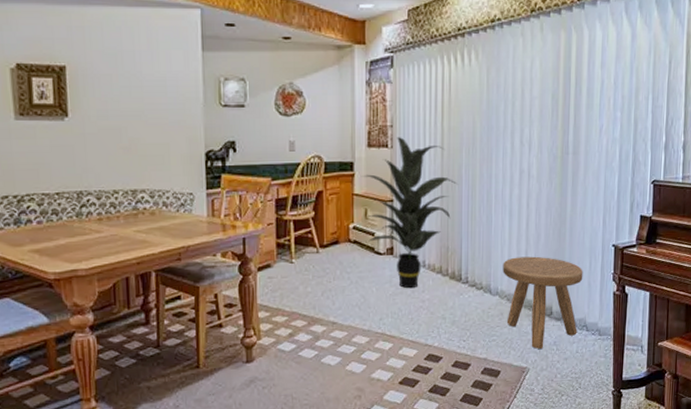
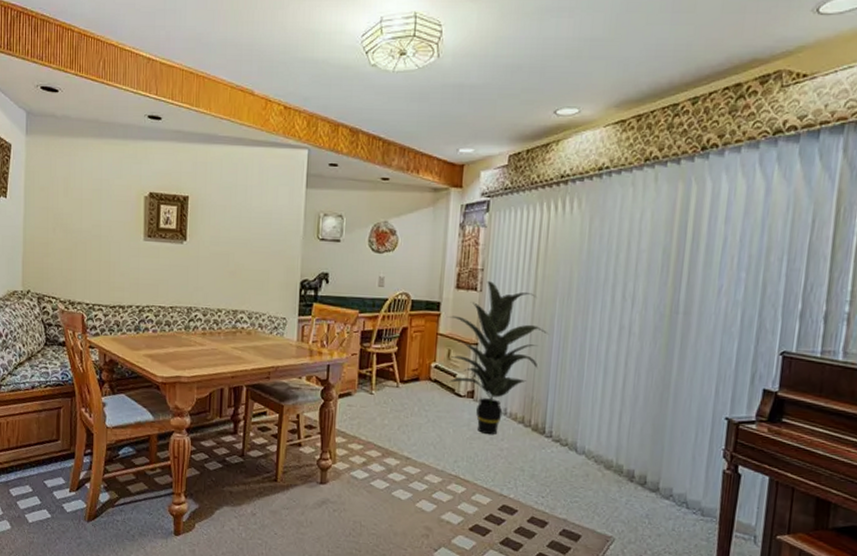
stool: present [503,256,583,349] -> none [592,417,687,519]

